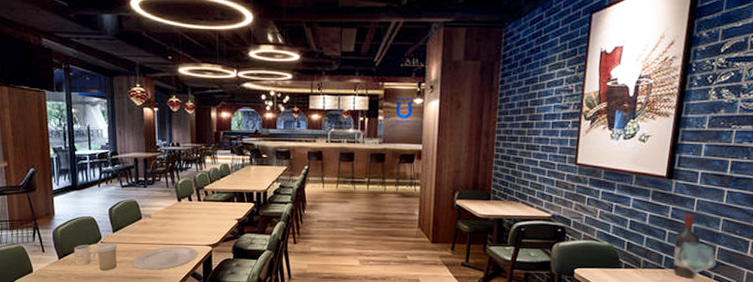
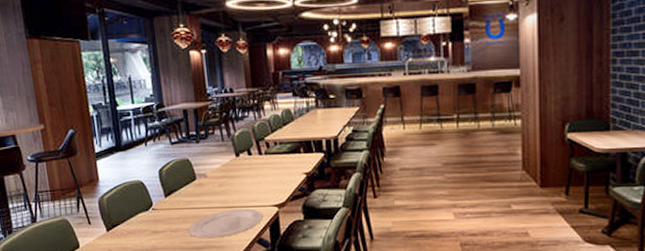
mug: present [74,245,97,266] -> none [123,213,149,238]
cup: present [96,243,118,271] -> none [147,210,172,242]

